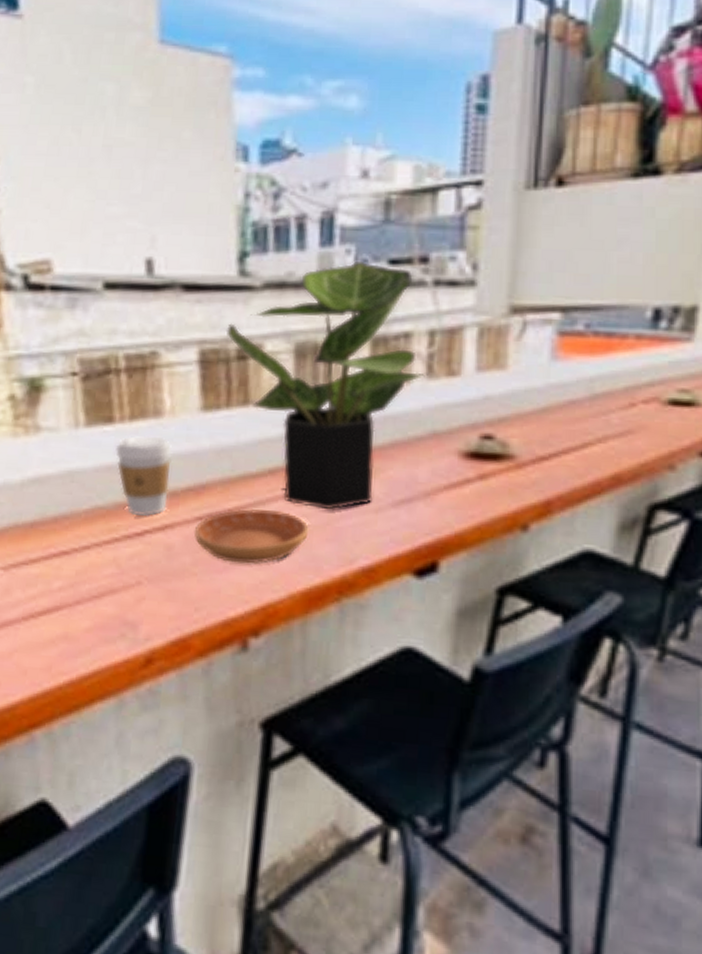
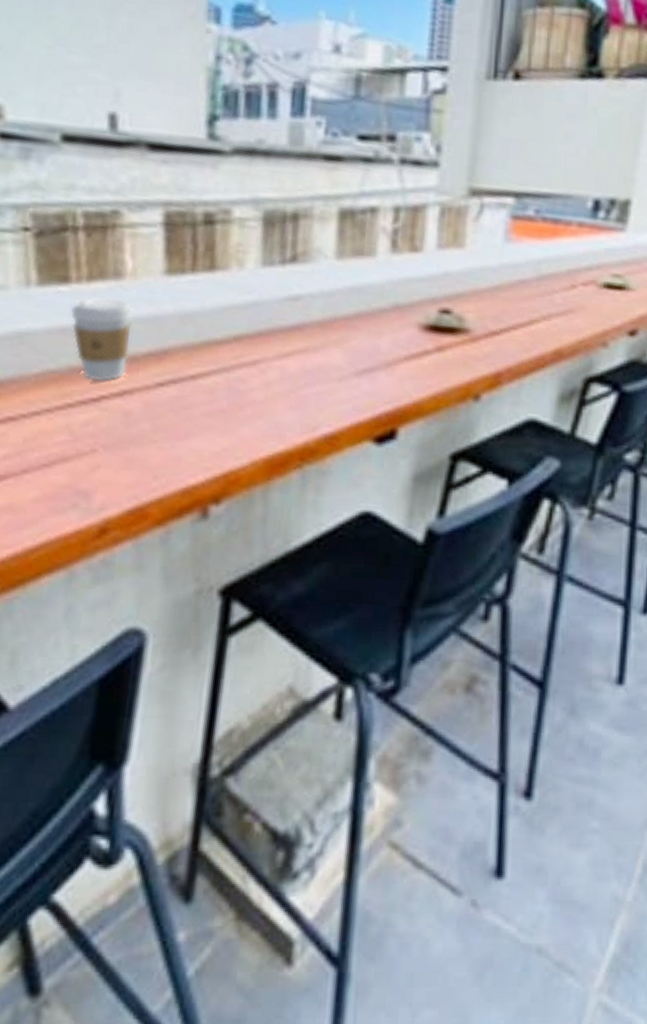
saucer: present [194,509,309,565] -> none [154,376,273,432]
potted plant: present [225,260,430,511] -> none [192,133,394,379]

